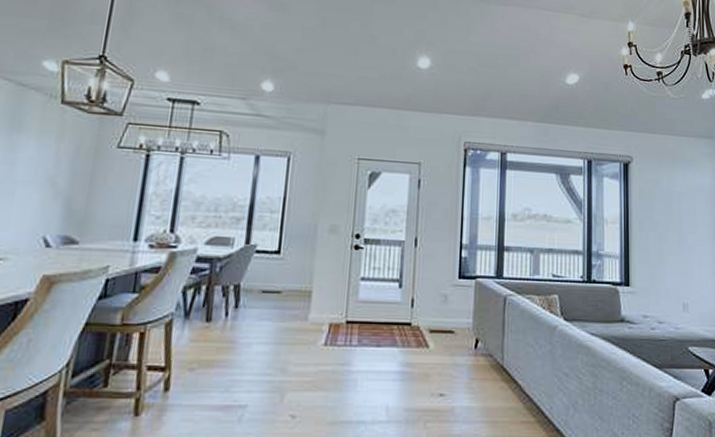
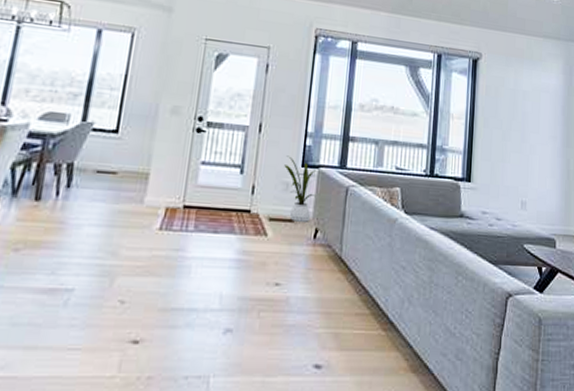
house plant: none [441,268,475,333] -> present [284,155,317,222]

